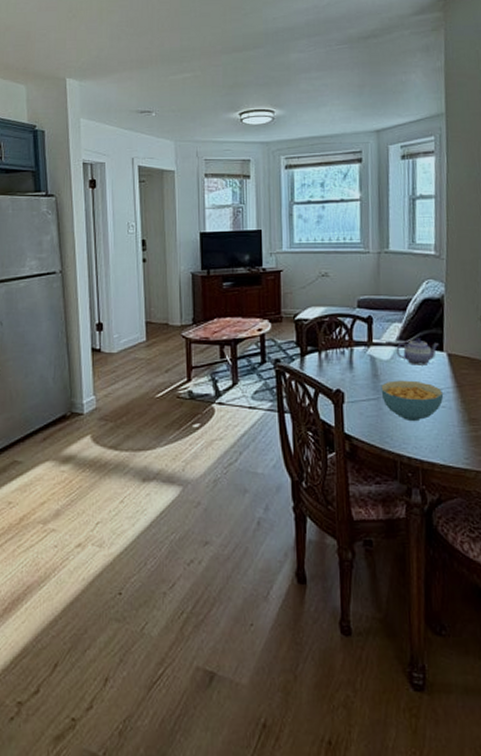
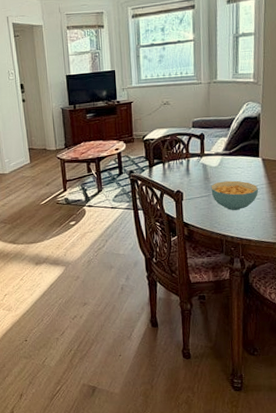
teapot: present [396,338,439,366] -> none [222,148,256,169]

